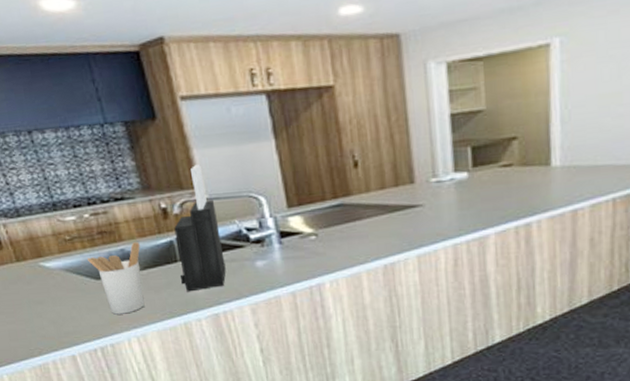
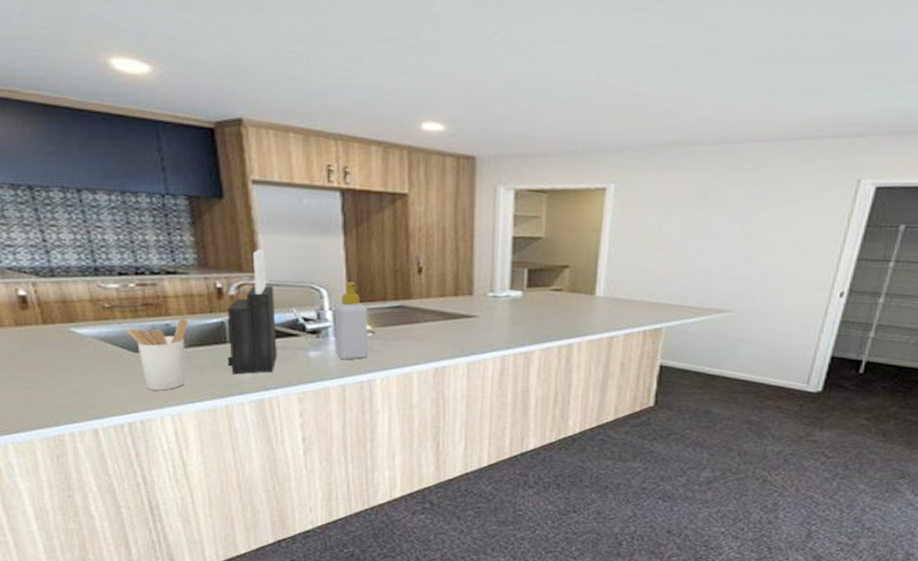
soap bottle: none [274,185,314,267] -> present [334,282,369,360]

